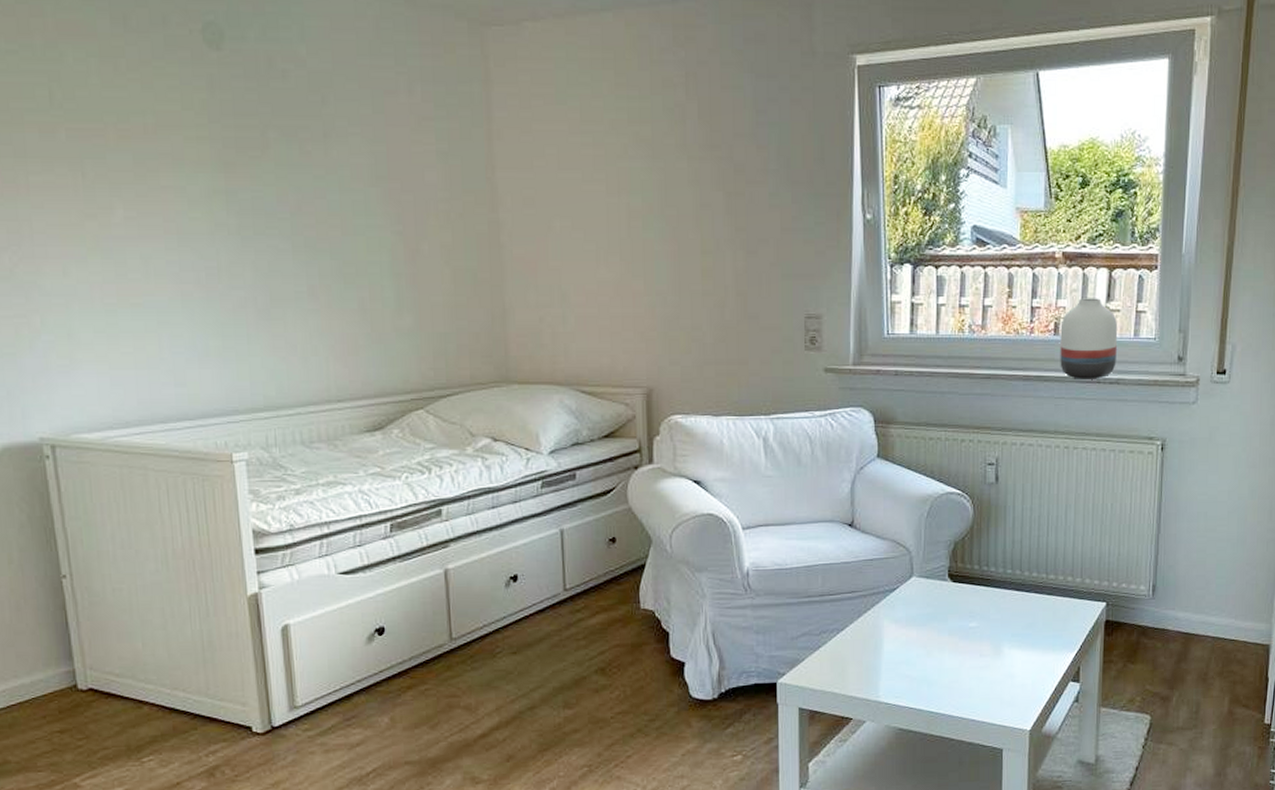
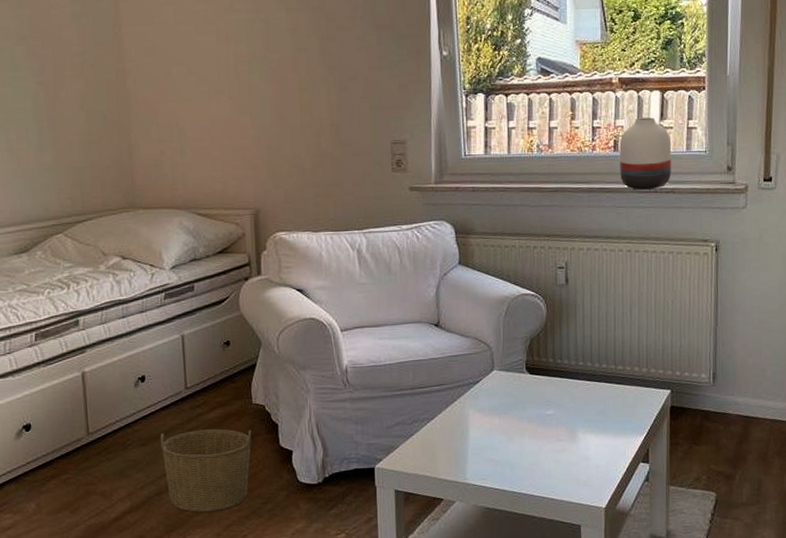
basket: none [534,636,639,730] -> present [160,429,252,512]

